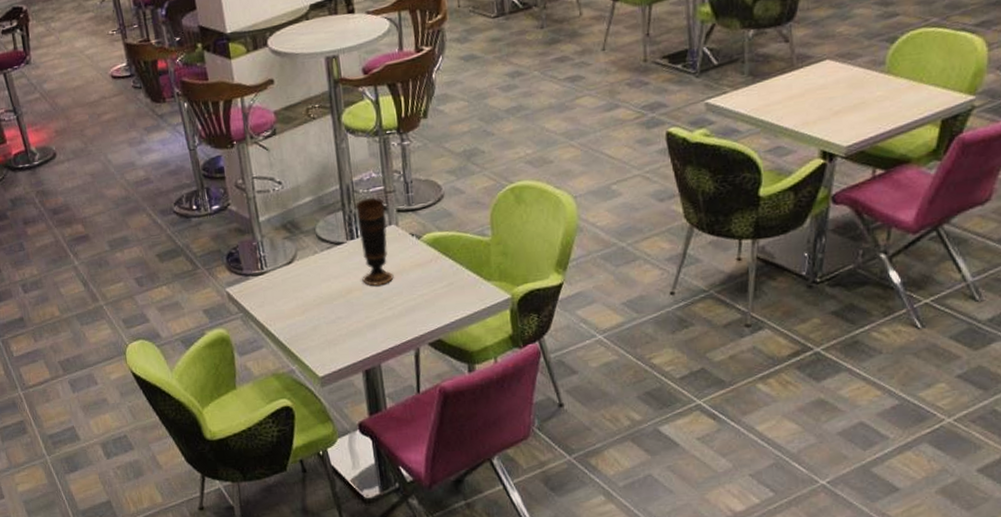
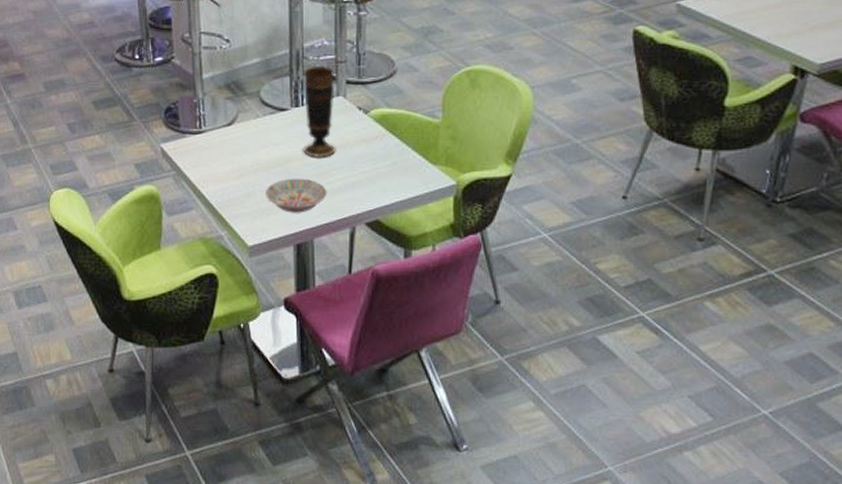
bowl: none [330,307,390,341] -> present [266,178,327,213]

